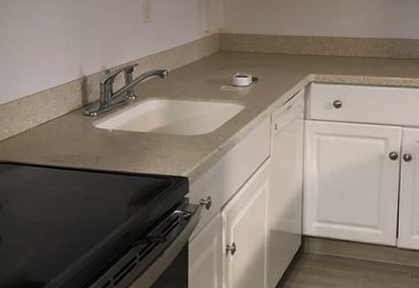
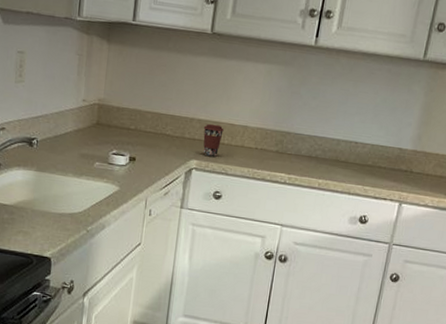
coffee cup: none [317,39,337,69] -> present [203,123,224,157]

